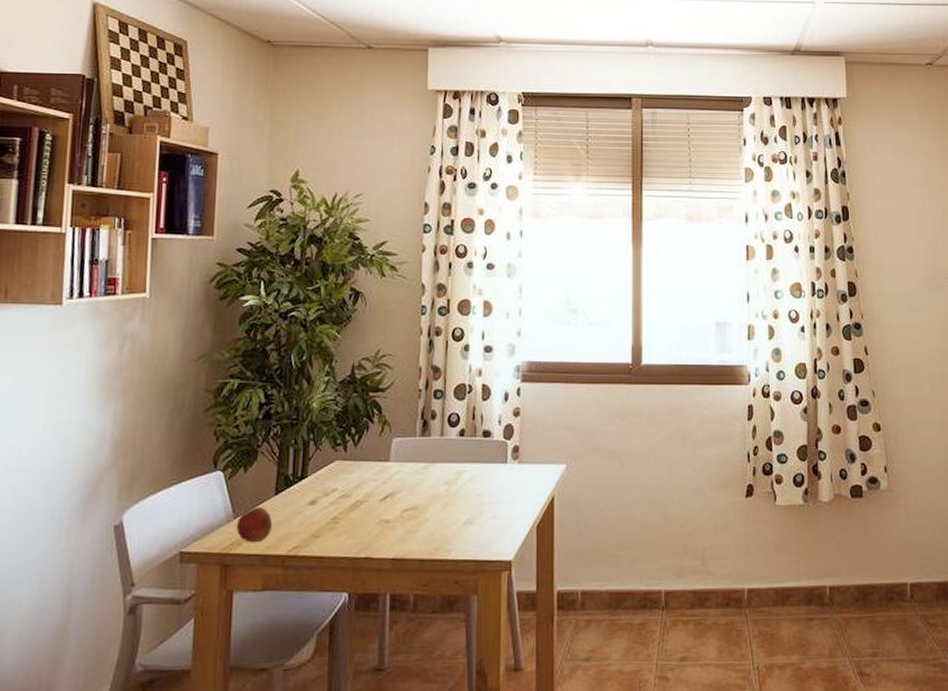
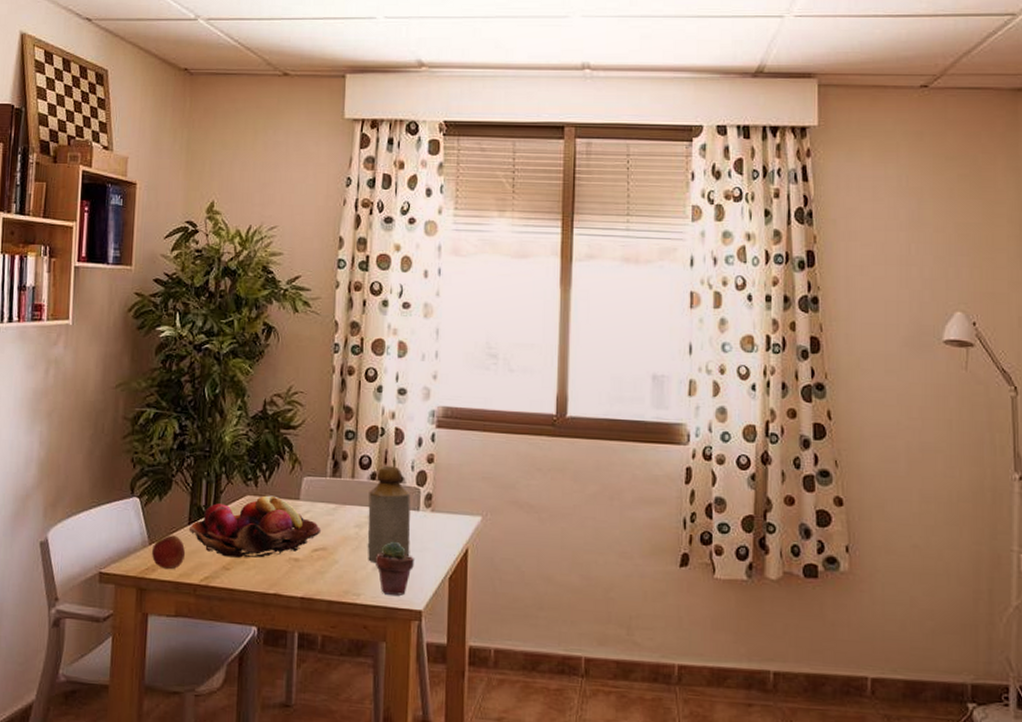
fruit basket: none [275,459,412,525] -> present [188,495,322,558]
bottle: none [457,421,499,519] -> present [367,465,411,564]
potted succulent: none [466,494,503,548] -> present [376,541,414,596]

